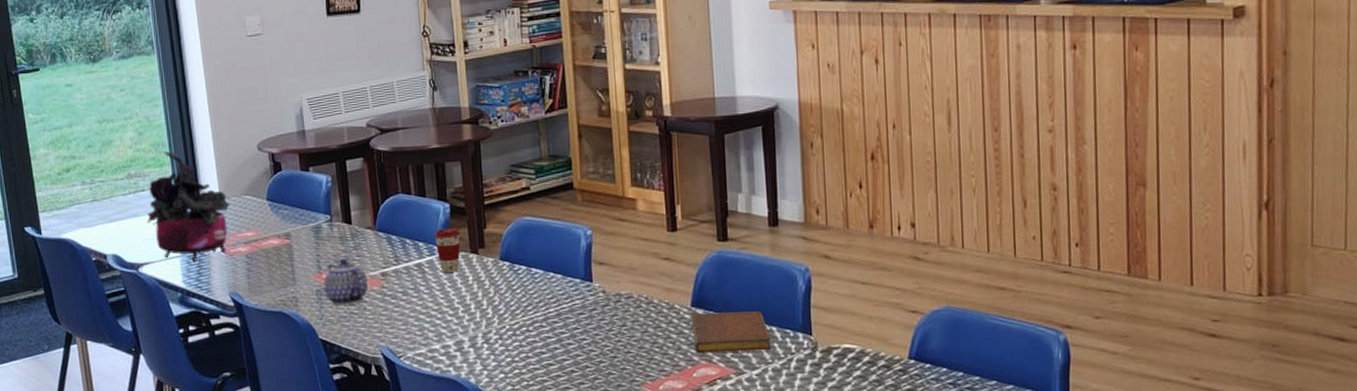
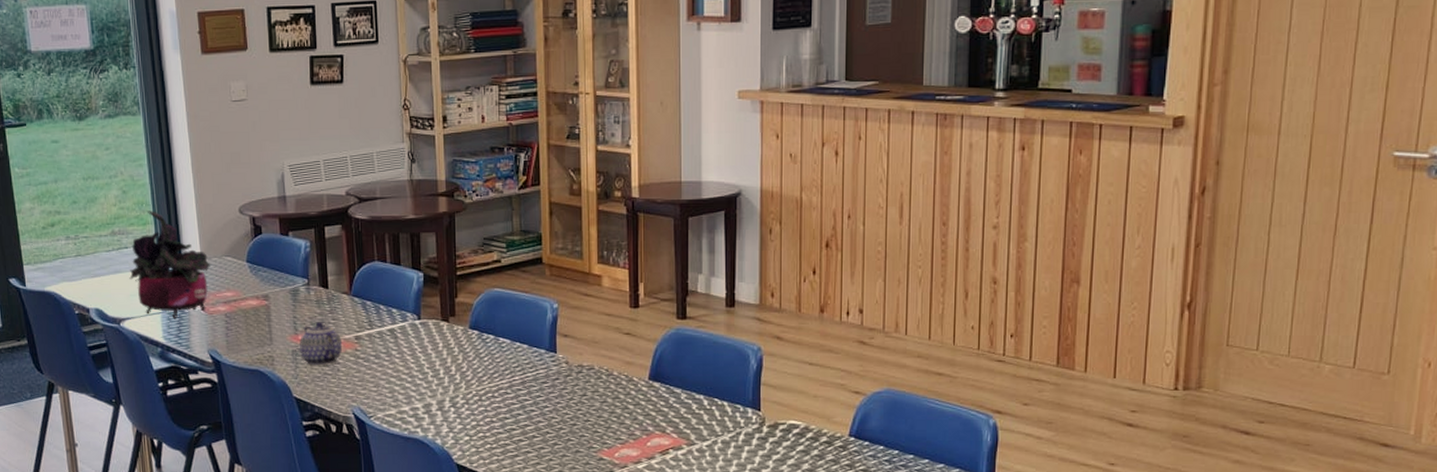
coffee cup: present [434,228,461,272] -> none [408,296,433,338]
notebook: present [690,311,772,353] -> none [647,386,722,424]

